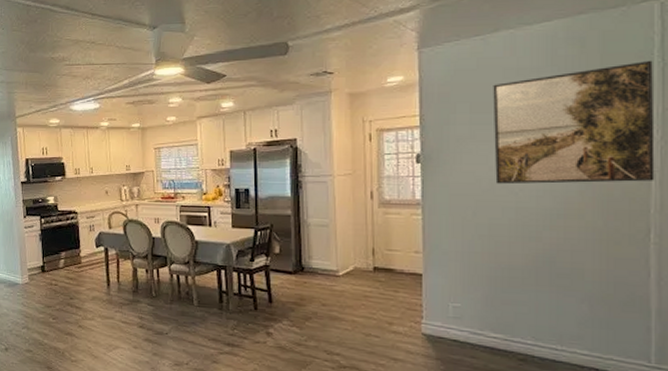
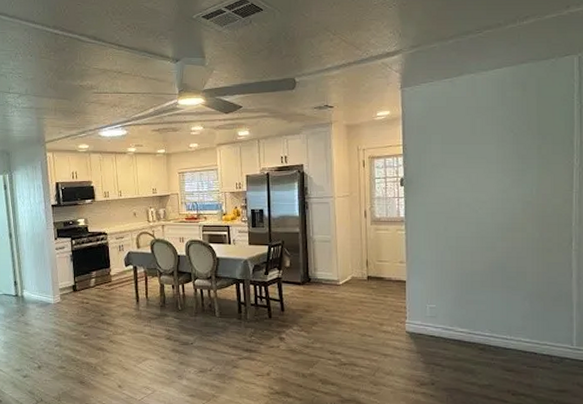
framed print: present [493,60,655,185] -> none [459,102,575,204]

